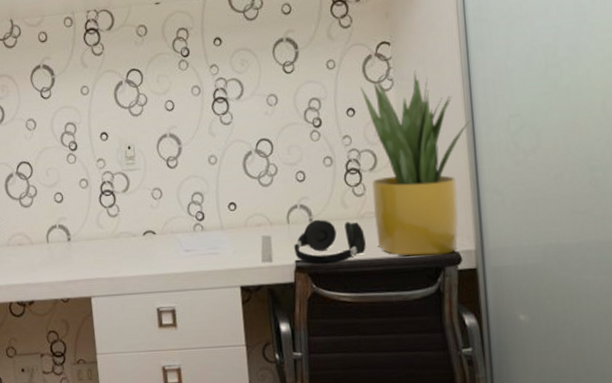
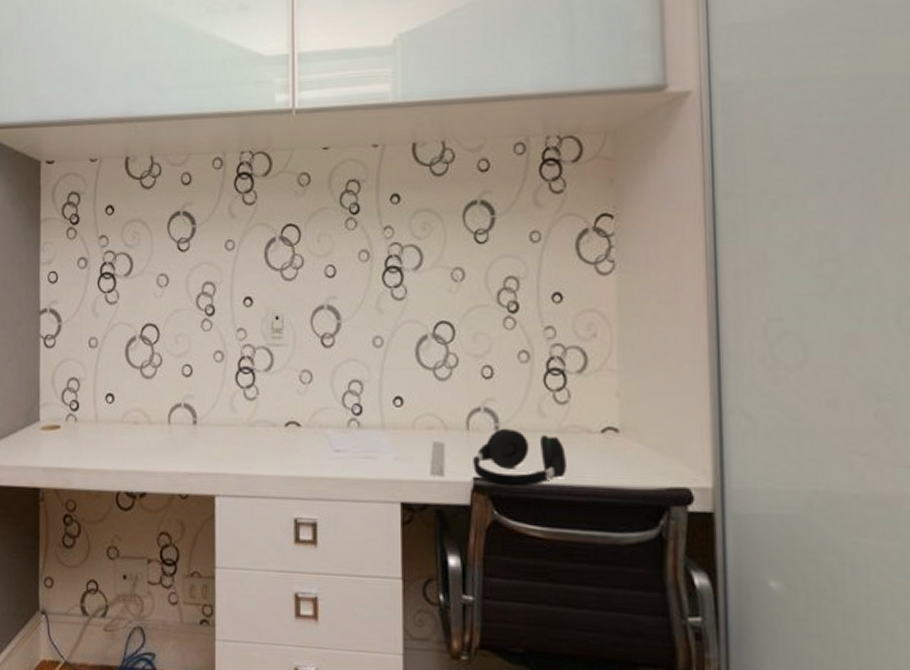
planter: present [360,70,471,257] -> none [572,252,715,491]

